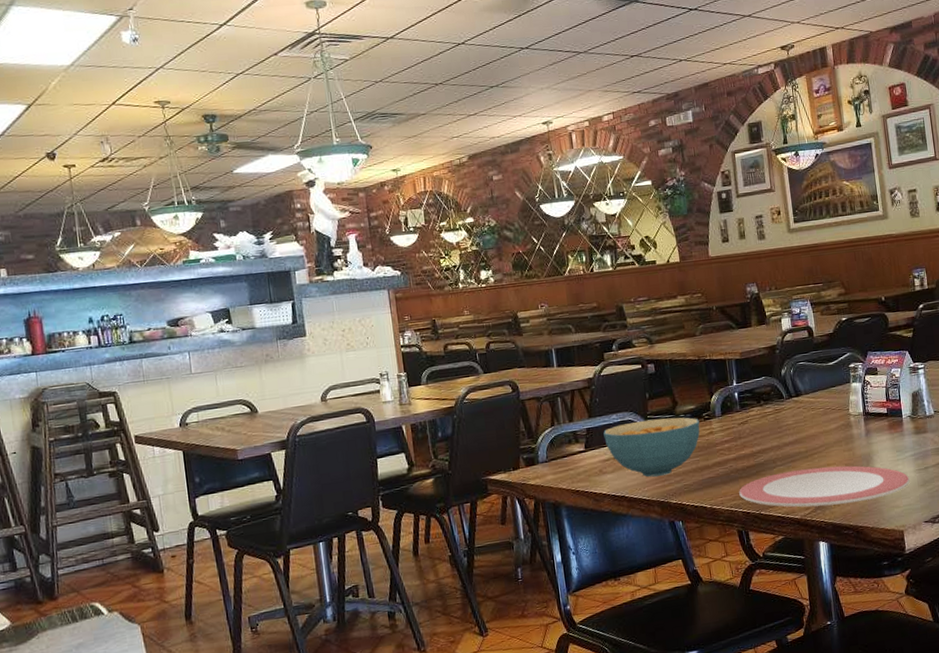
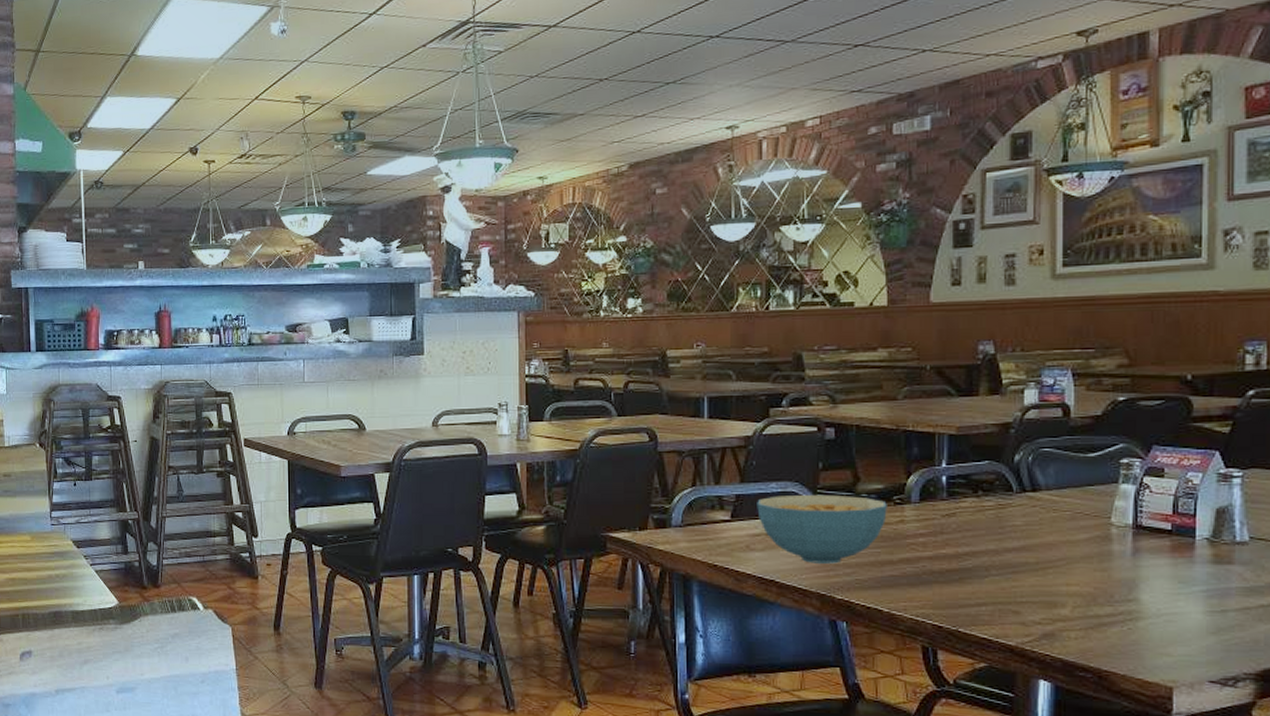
plate: present [739,465,910,507] -> none [931,584,1194,639]

